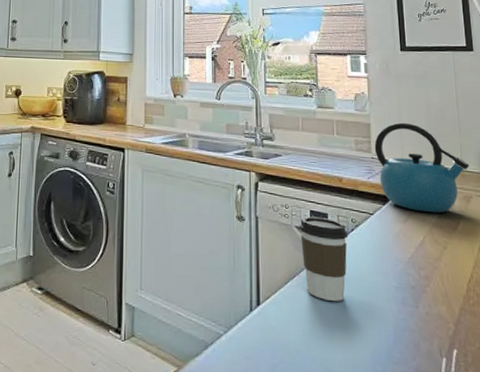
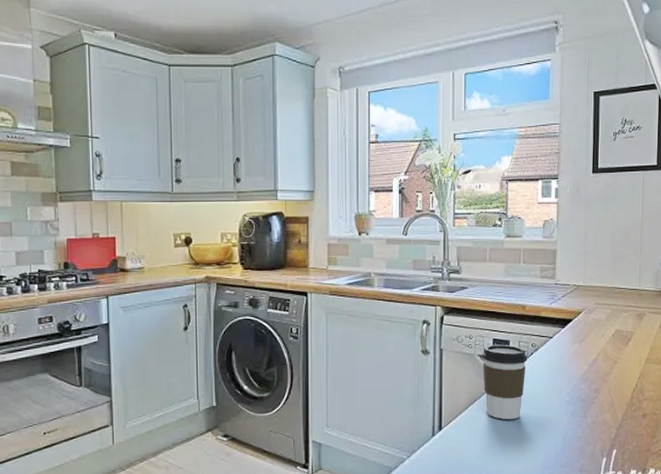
kettle: present [374,122,470,213] -> none [558,247,647,332]

